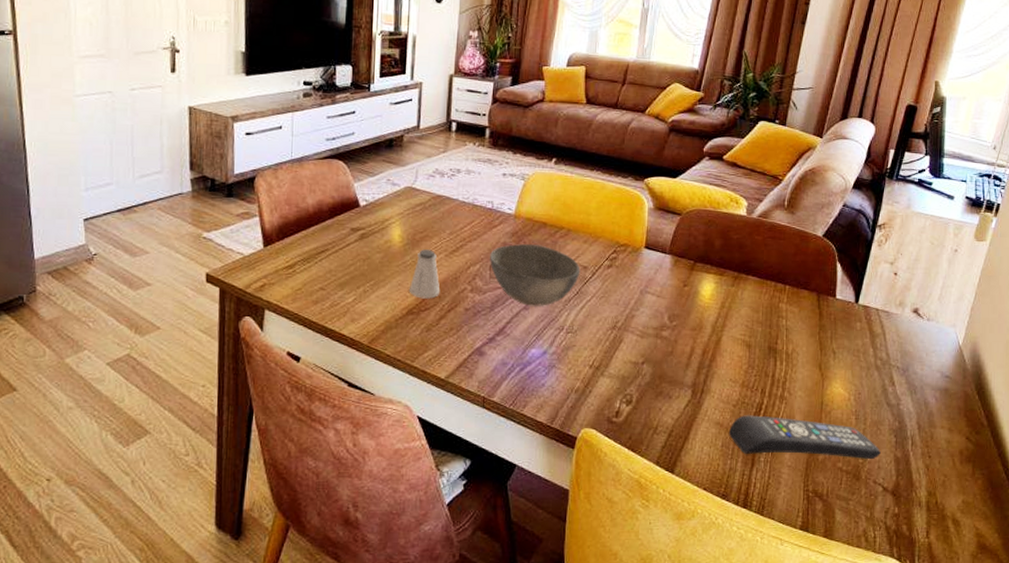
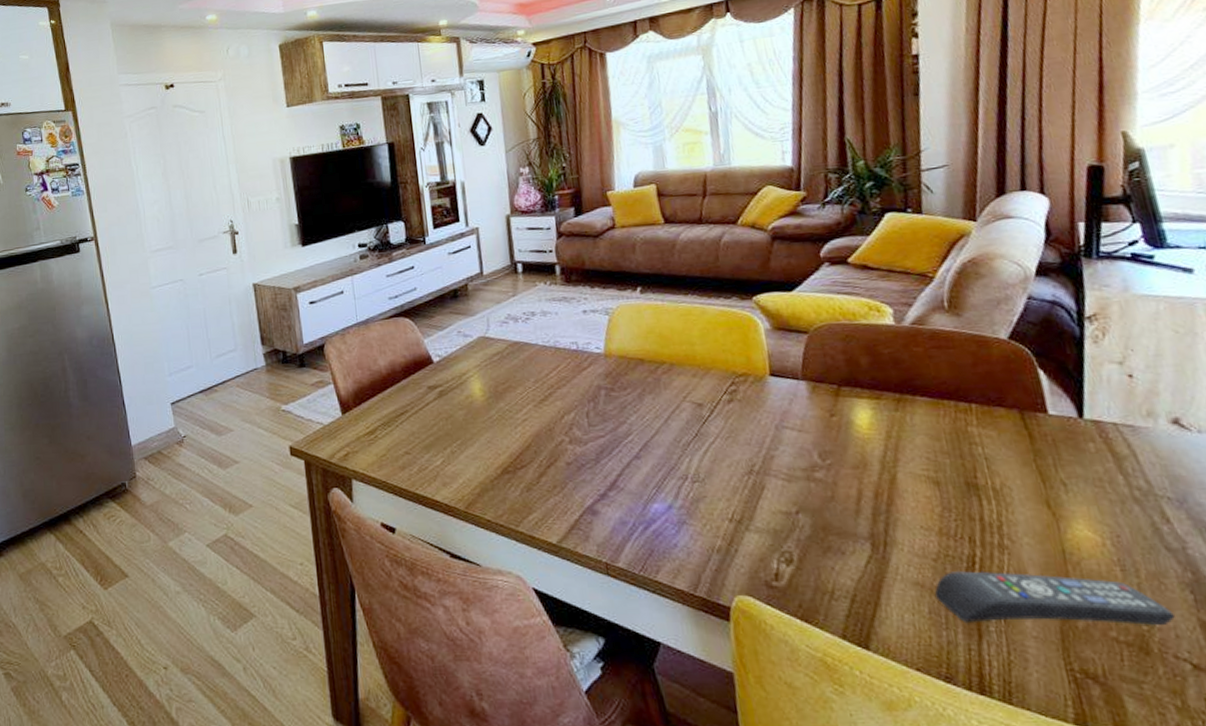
saltshaker: present [408,249,441,299] -> none [499,401,535,456]
bowl: present [490,244,581,306] -> none [584,384,696,455]

